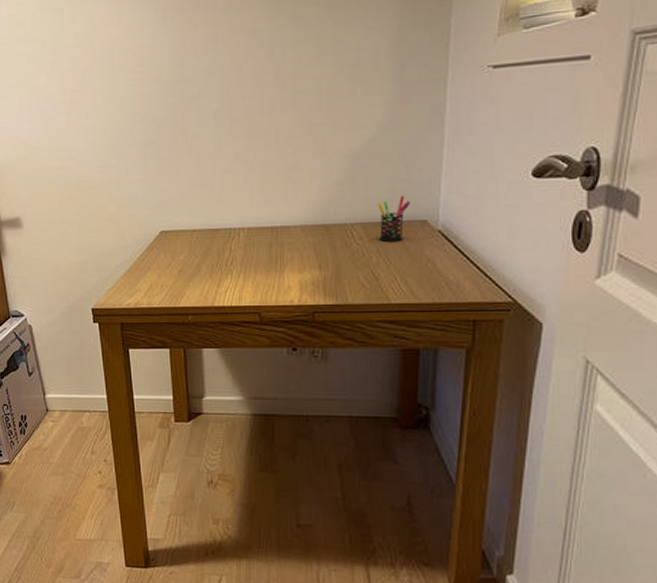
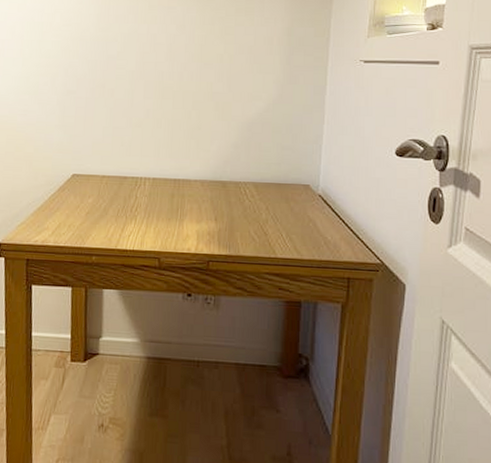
pen holder: present [376,195,410,243] -> none [267,161,295,202]

